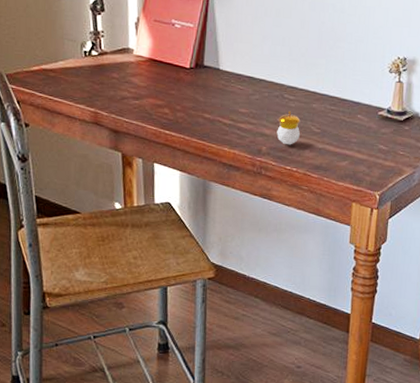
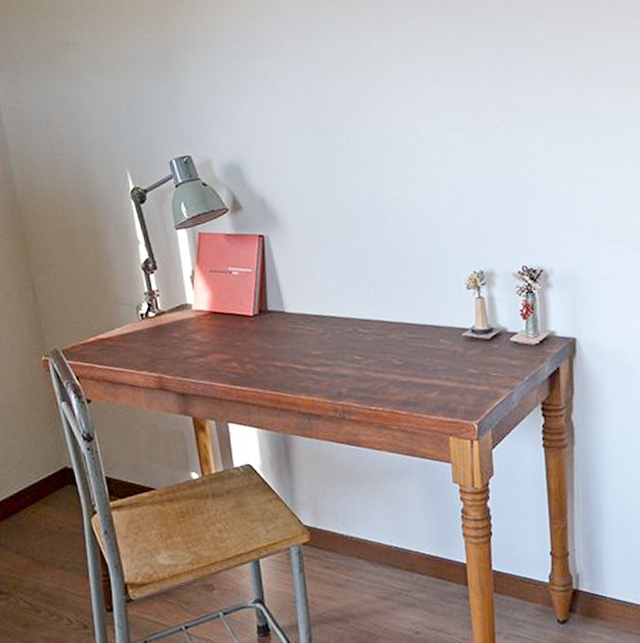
candle: present [277,111,301,145] -> none [354,345,382,383]

